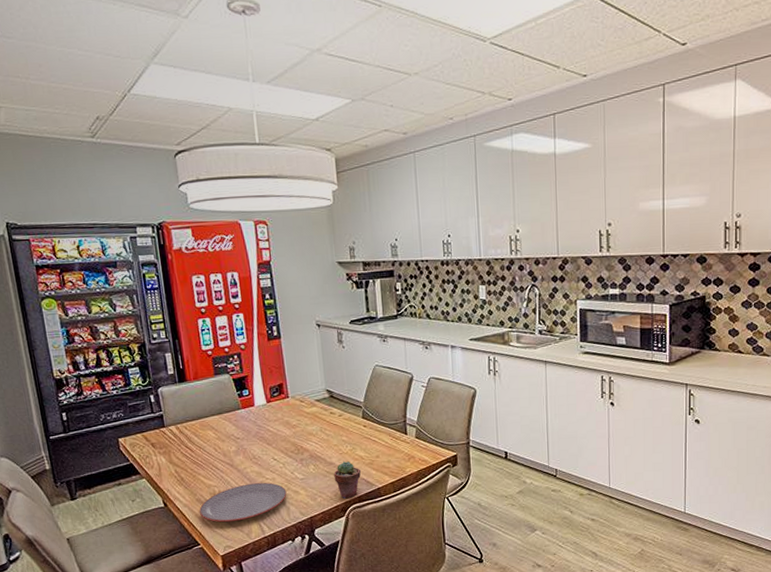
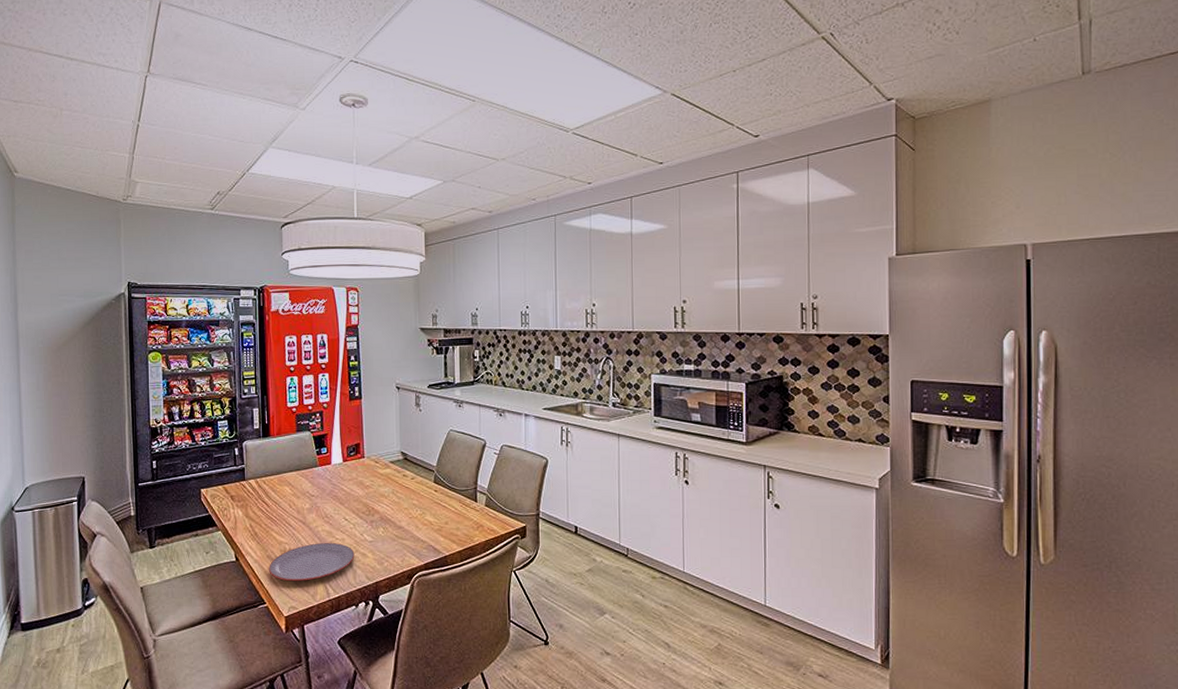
potted succulent: present [334,461,361,499] -> none [402,526,429,565]

